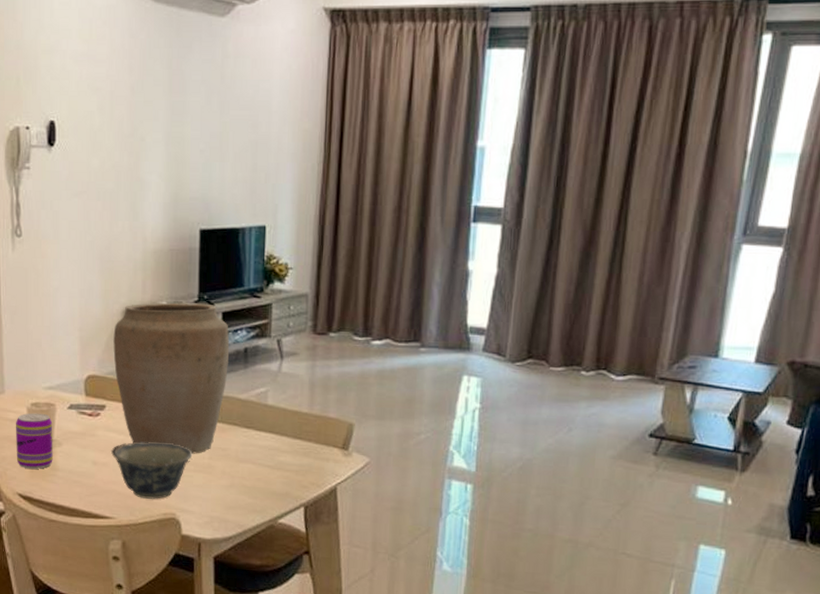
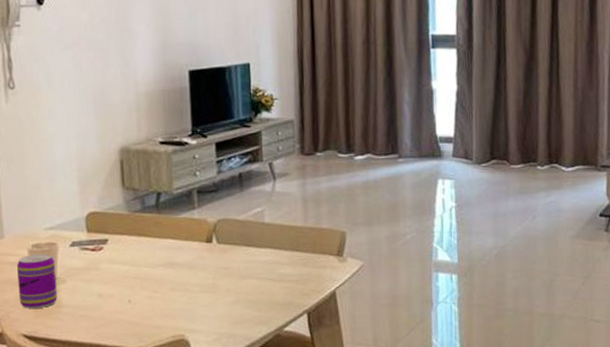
bowl: present [111,441,193,499] -> none [116,268,197,324]
vase: present [113,302,230,454] -> none [111,136,225,276]

